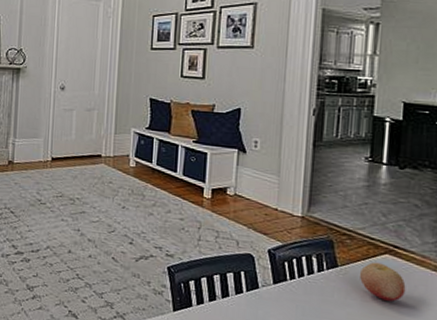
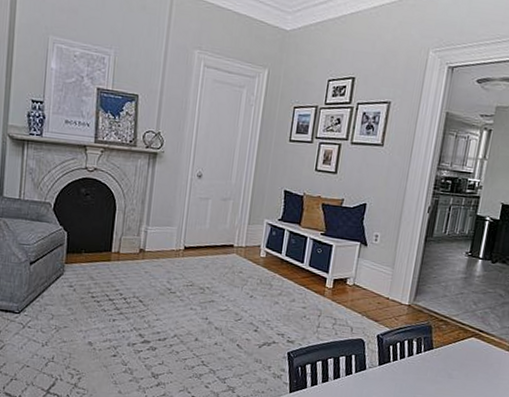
fruit: present [359,262,406,302] -> none [449,344,485,378]

